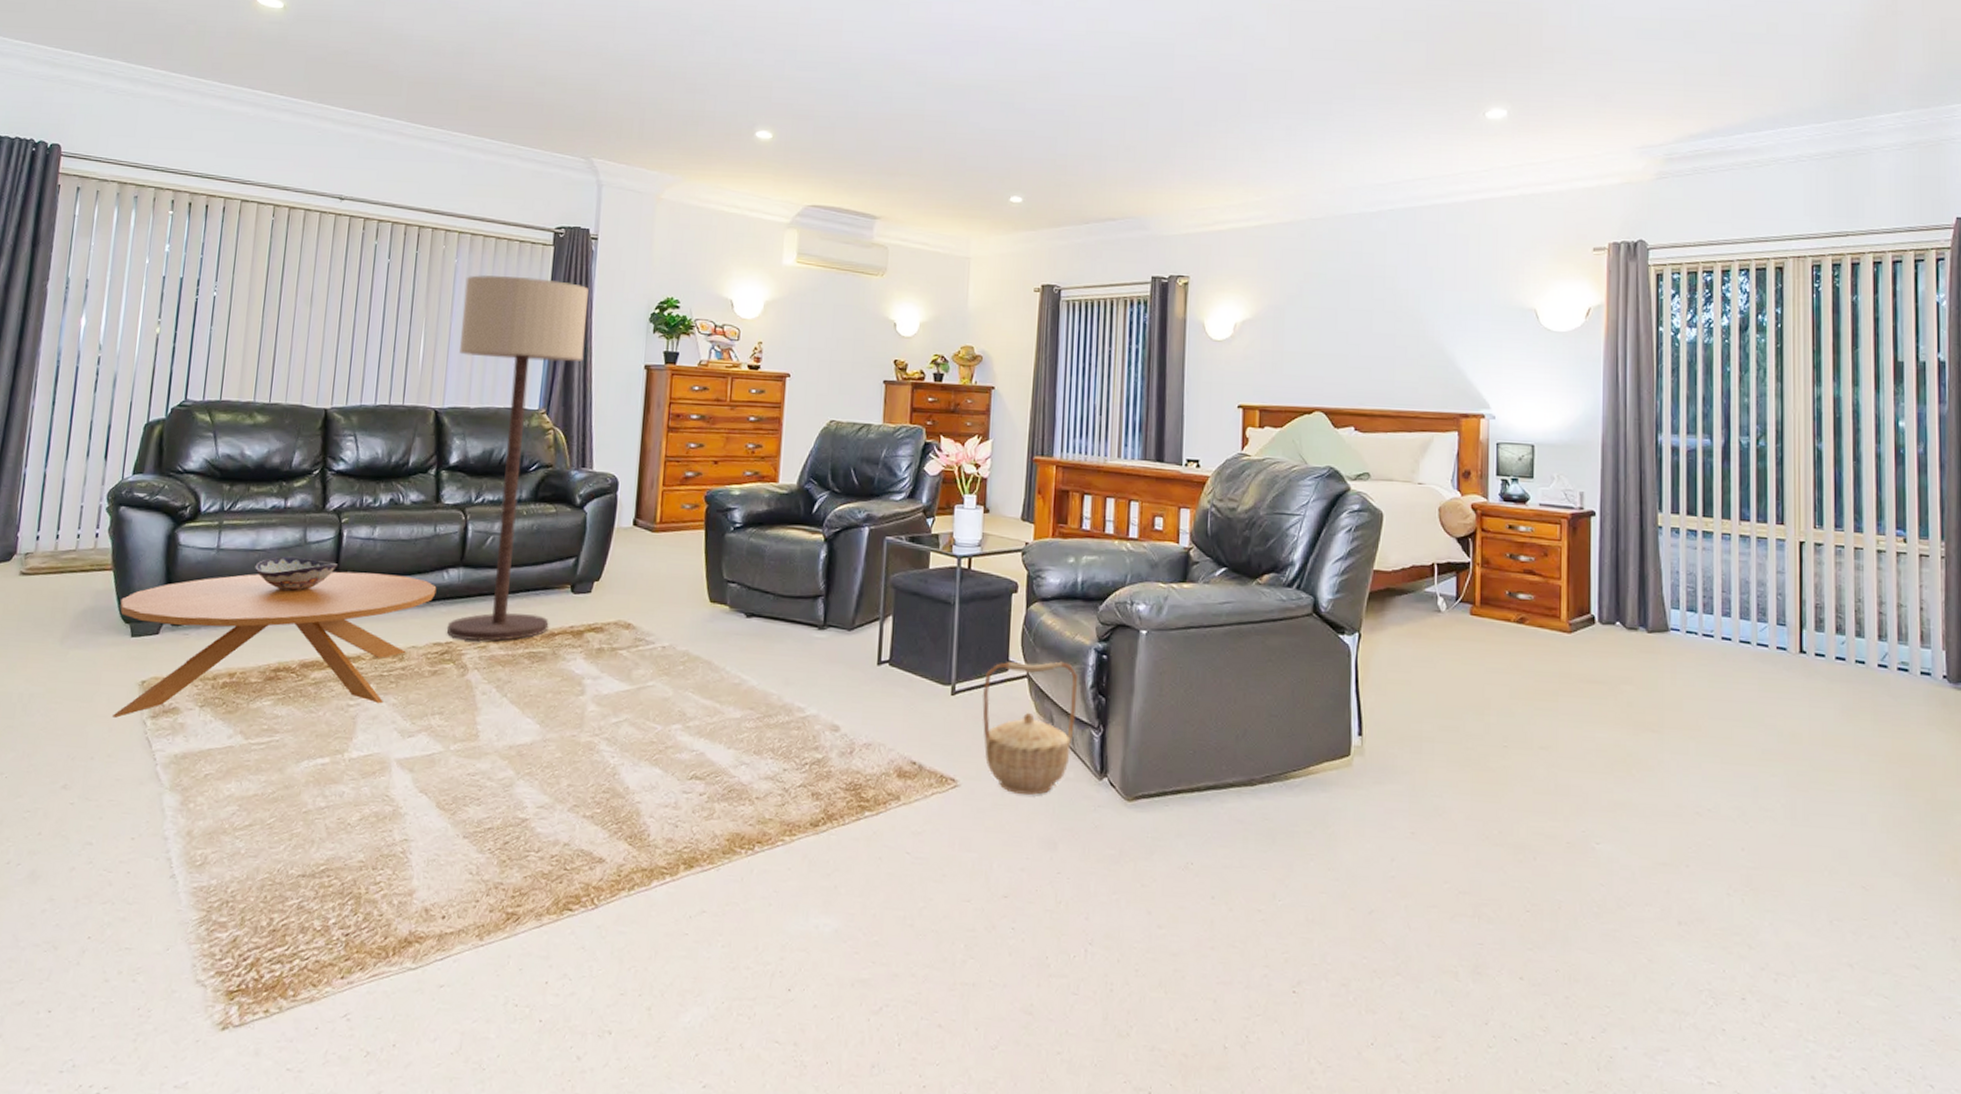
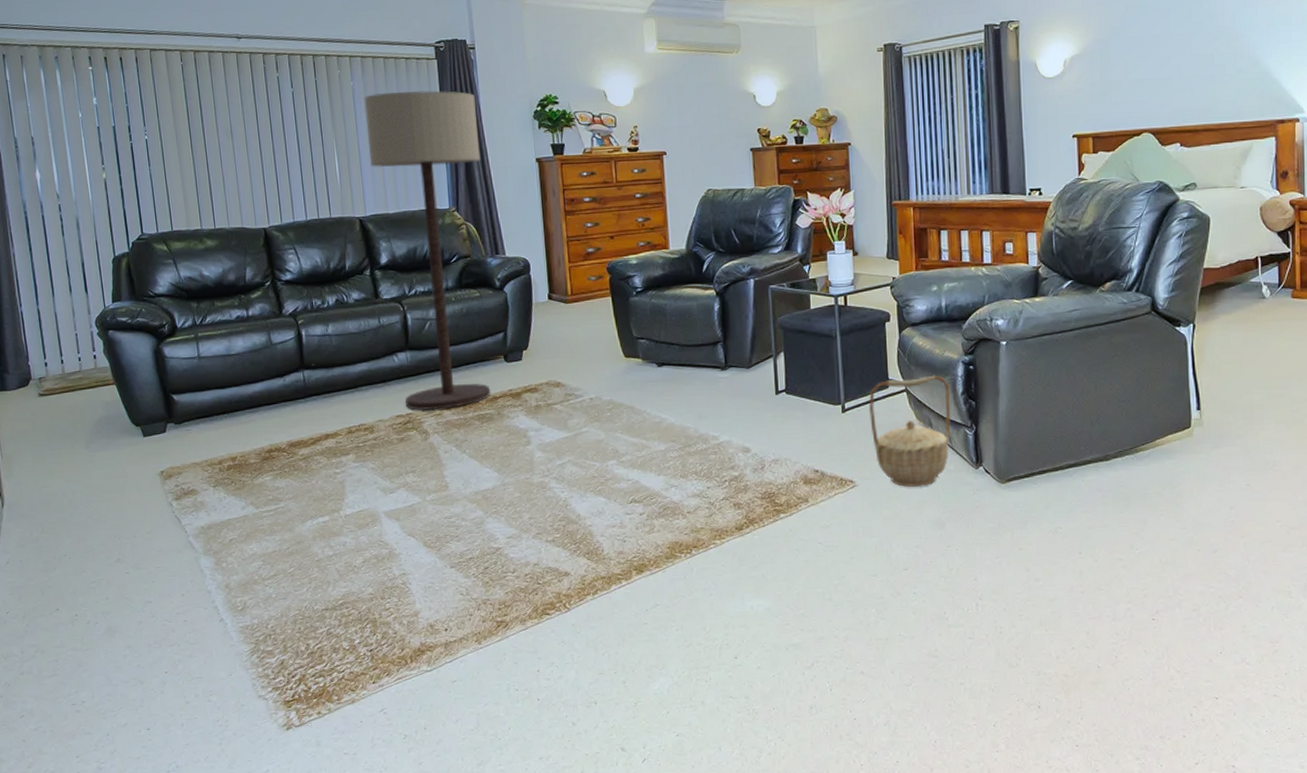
coffee table: present [113,571,437,718] -> none [128,363,391,503]
decorative bowl: present [255,556,337,591] -> none [233,356,302,386]

